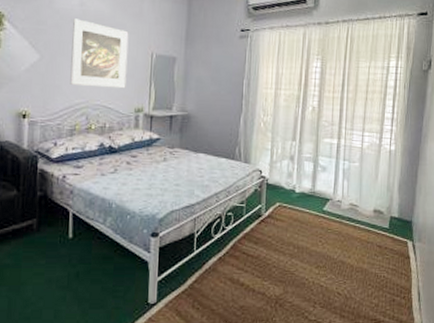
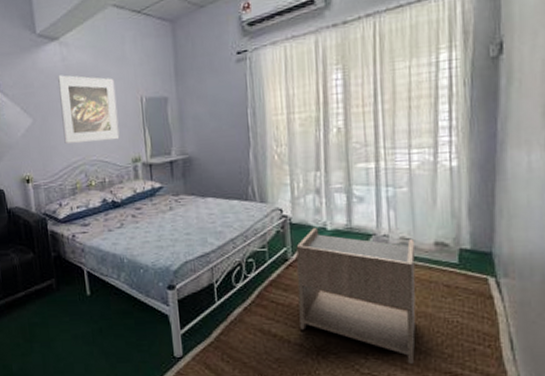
nightstand: none [264,190,360,313] -> present [296,228,416,365]

